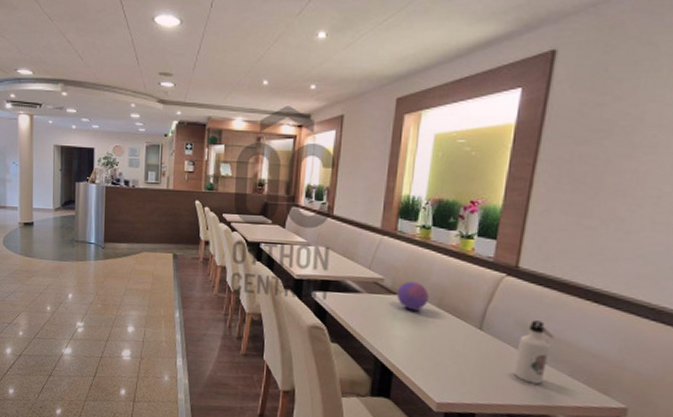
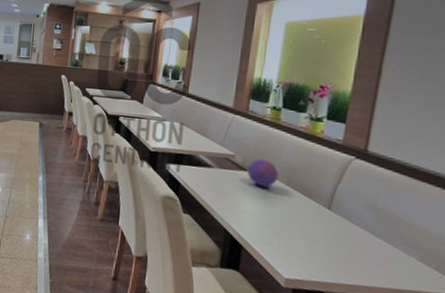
water bottle: present [514,320,556,384] -> none [363,203,406,267]

